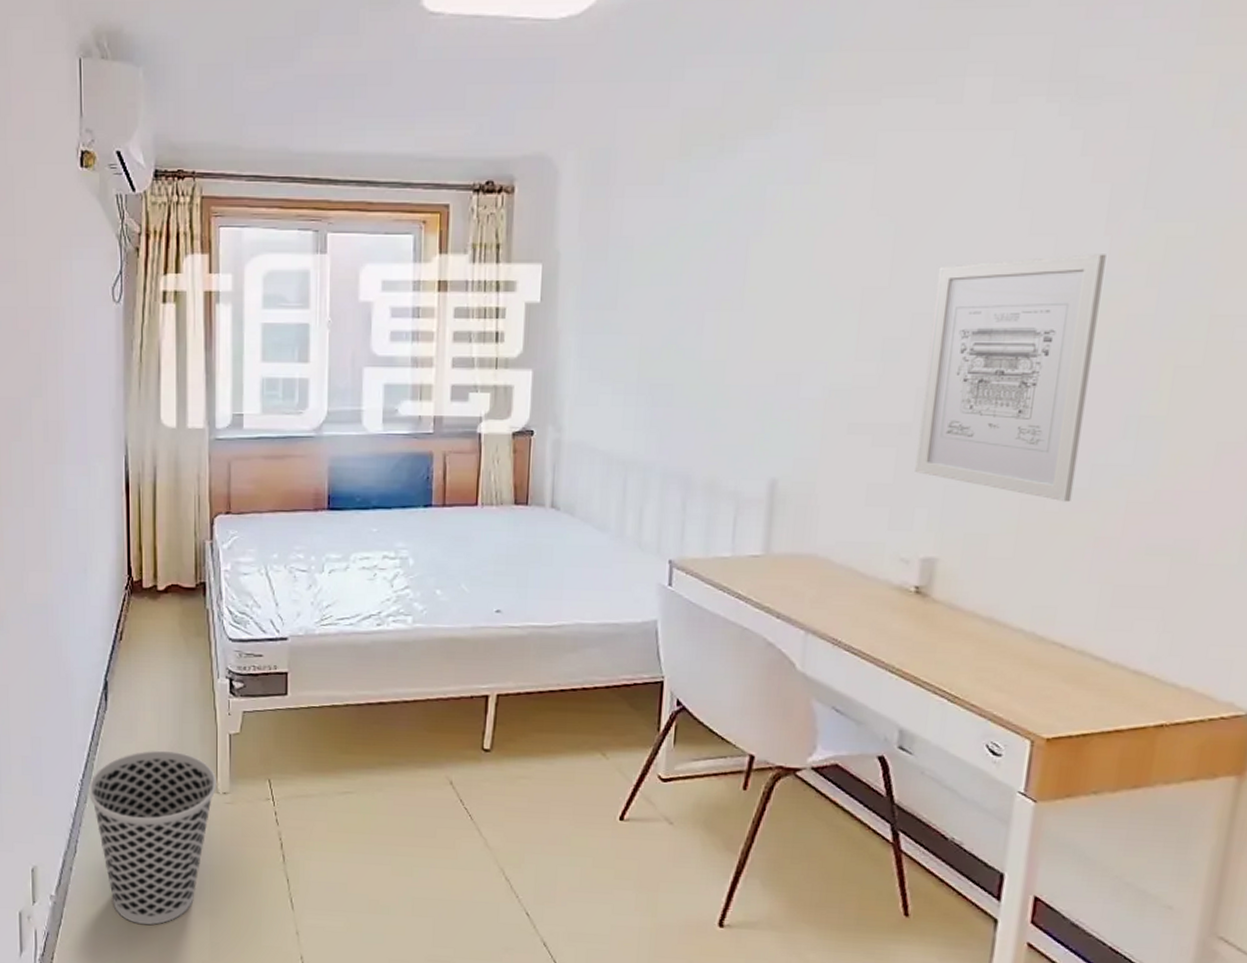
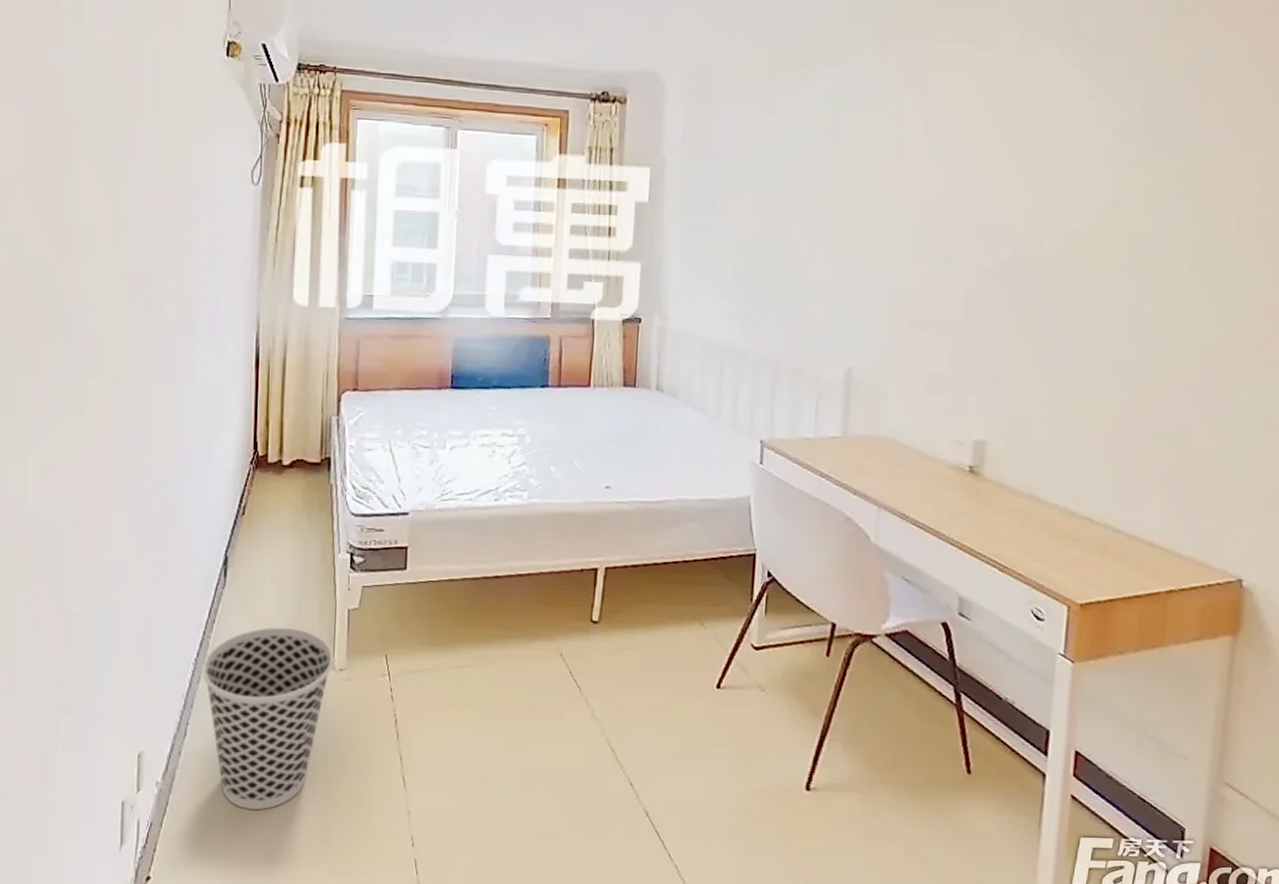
wall art: present [915,254,1106,503] -> none [966,181,1112,393]

